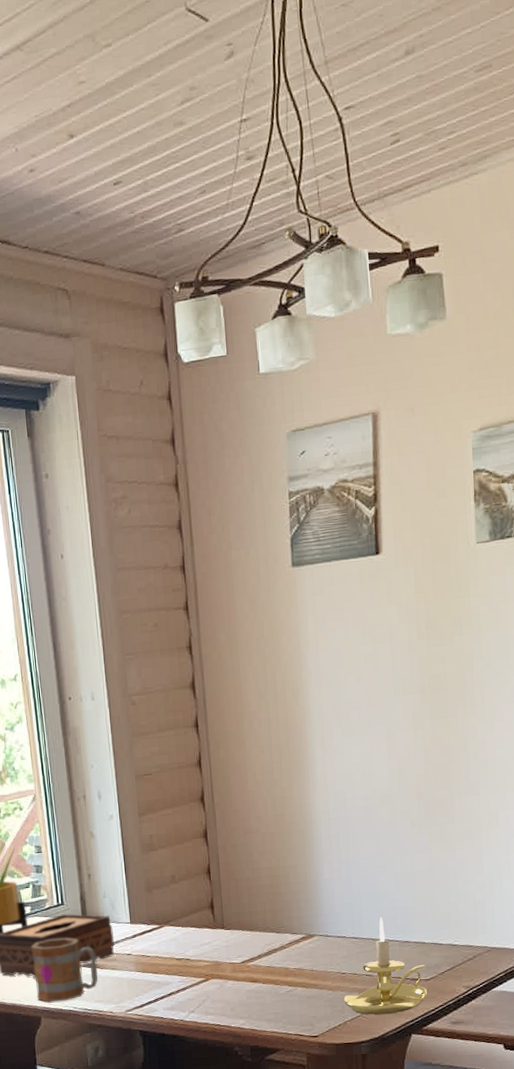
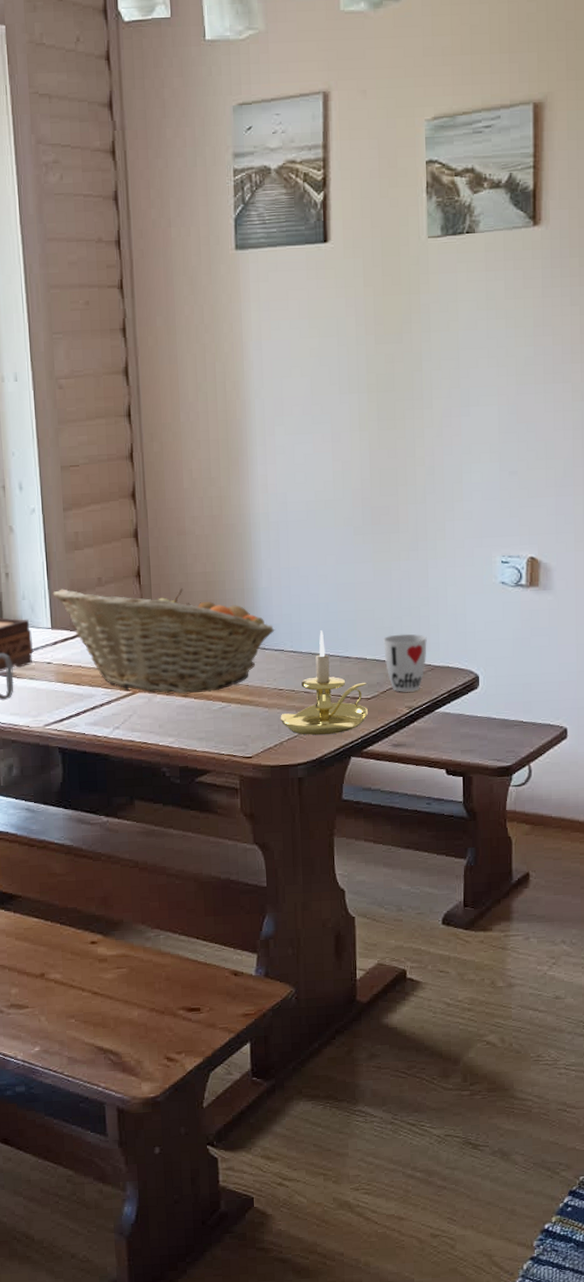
fruit basket: none [131,882,337,980] -> present [53,588,275,694]
cup: none [441,918,483,973] -> present [383,633,427,692]

